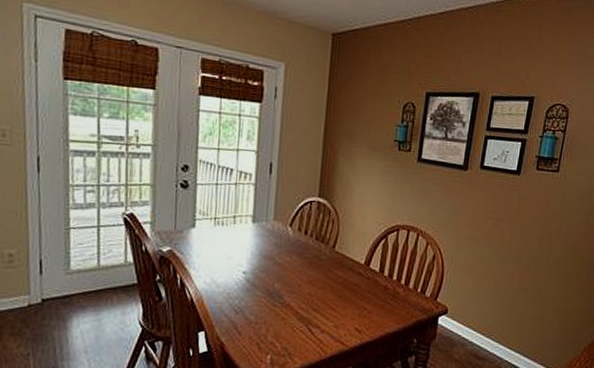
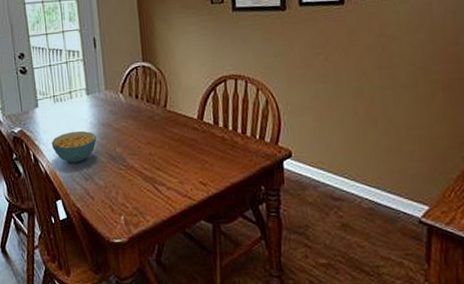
cereal bowl: none [203,259,256,294] -> present [51,130,97,163]

